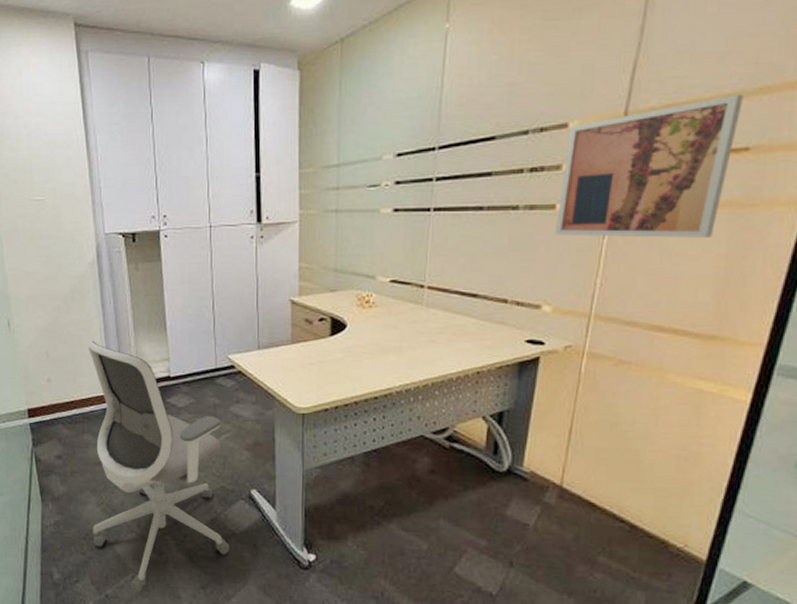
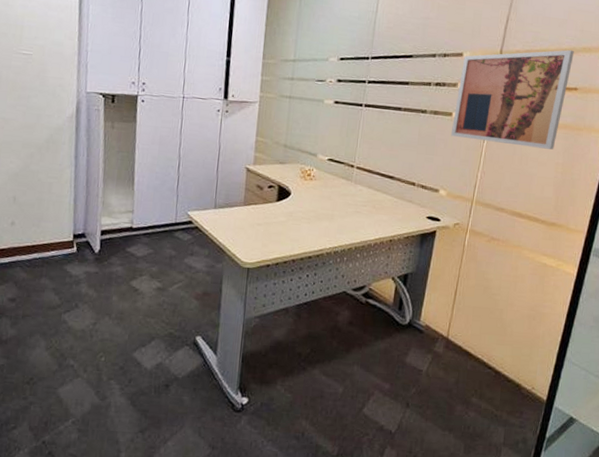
office chair: present [88,340,230,593] -> none [37,188,175,439]

